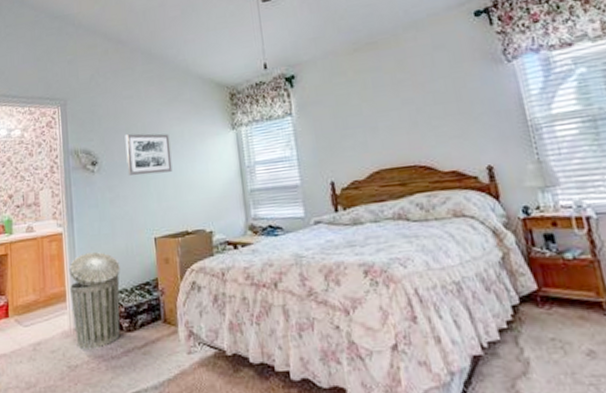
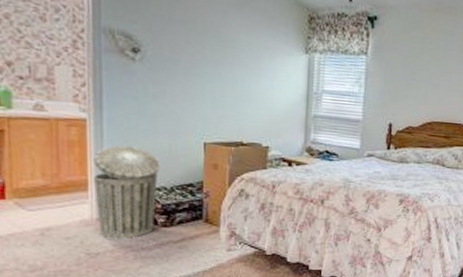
wall art: present [125,133,173,176] -> none [179,28,234,80]

